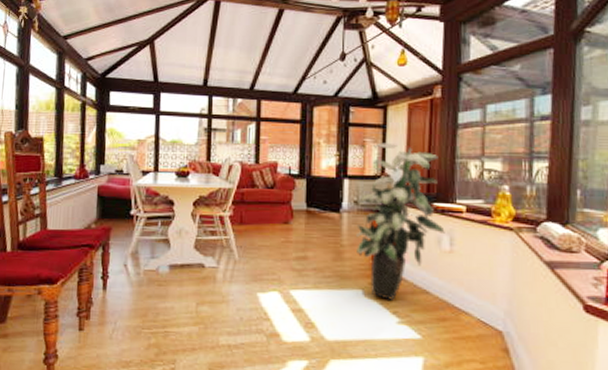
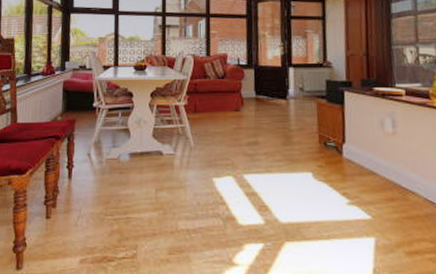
indoor plant: present [356,142,445,300] -> none [303,33,387,182]

